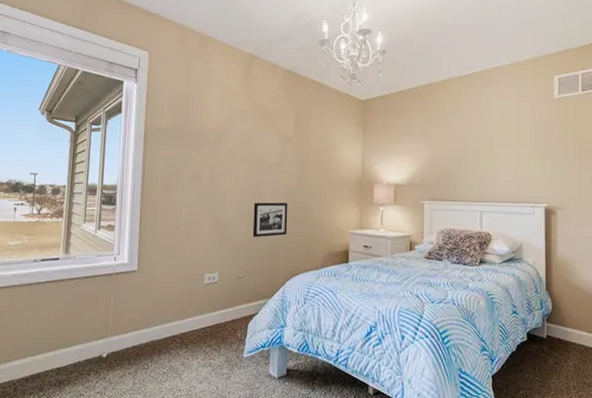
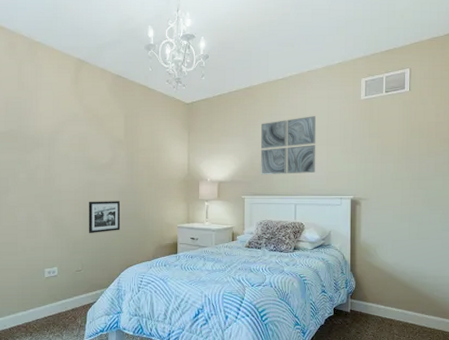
wall art: none [442,115,504,179] -> present [260,116,317,175]

